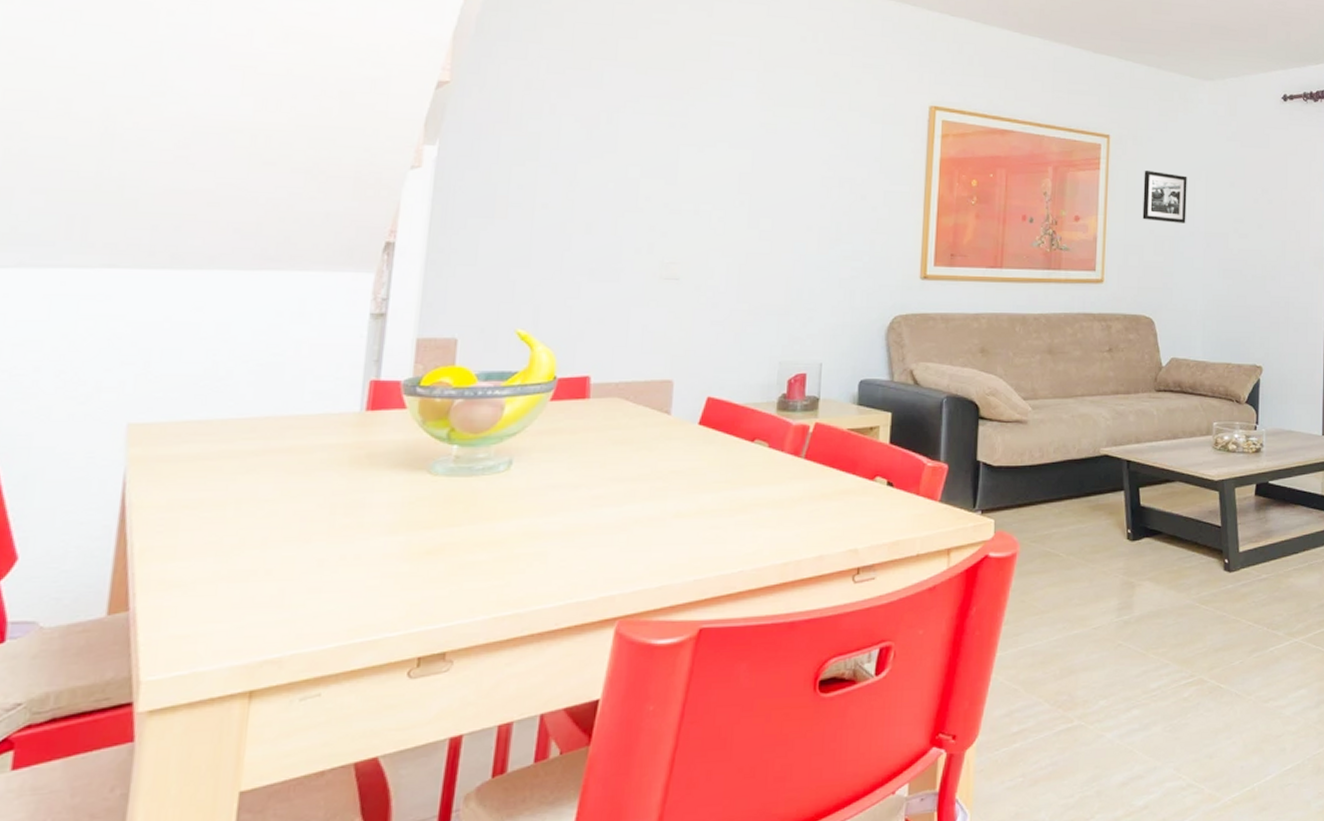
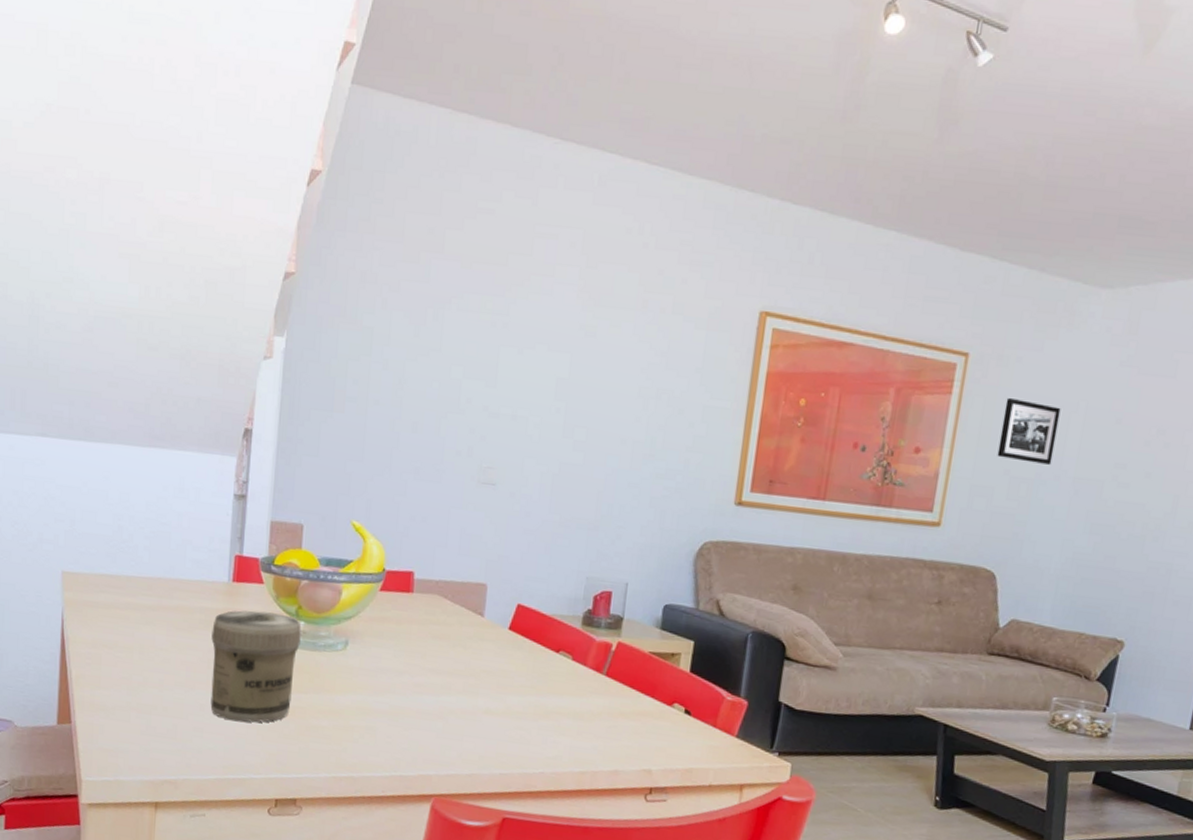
jar: none [332,440,454,573] -> present [210,610,301,723]

